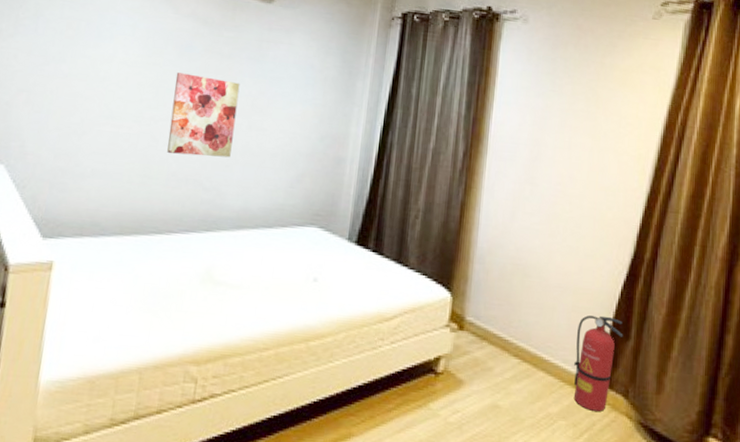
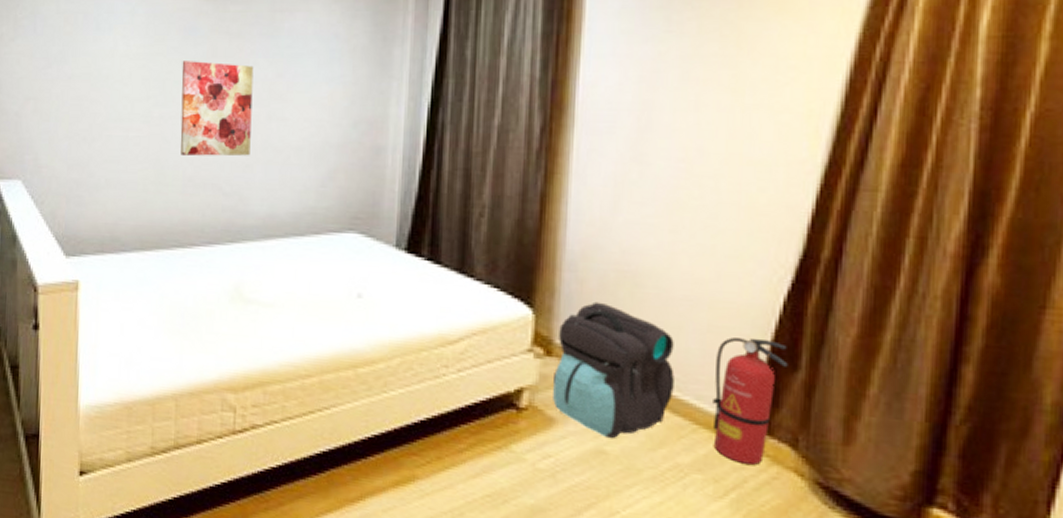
backpack: none [462,287,550,396] -> present [553,301,675,439]

